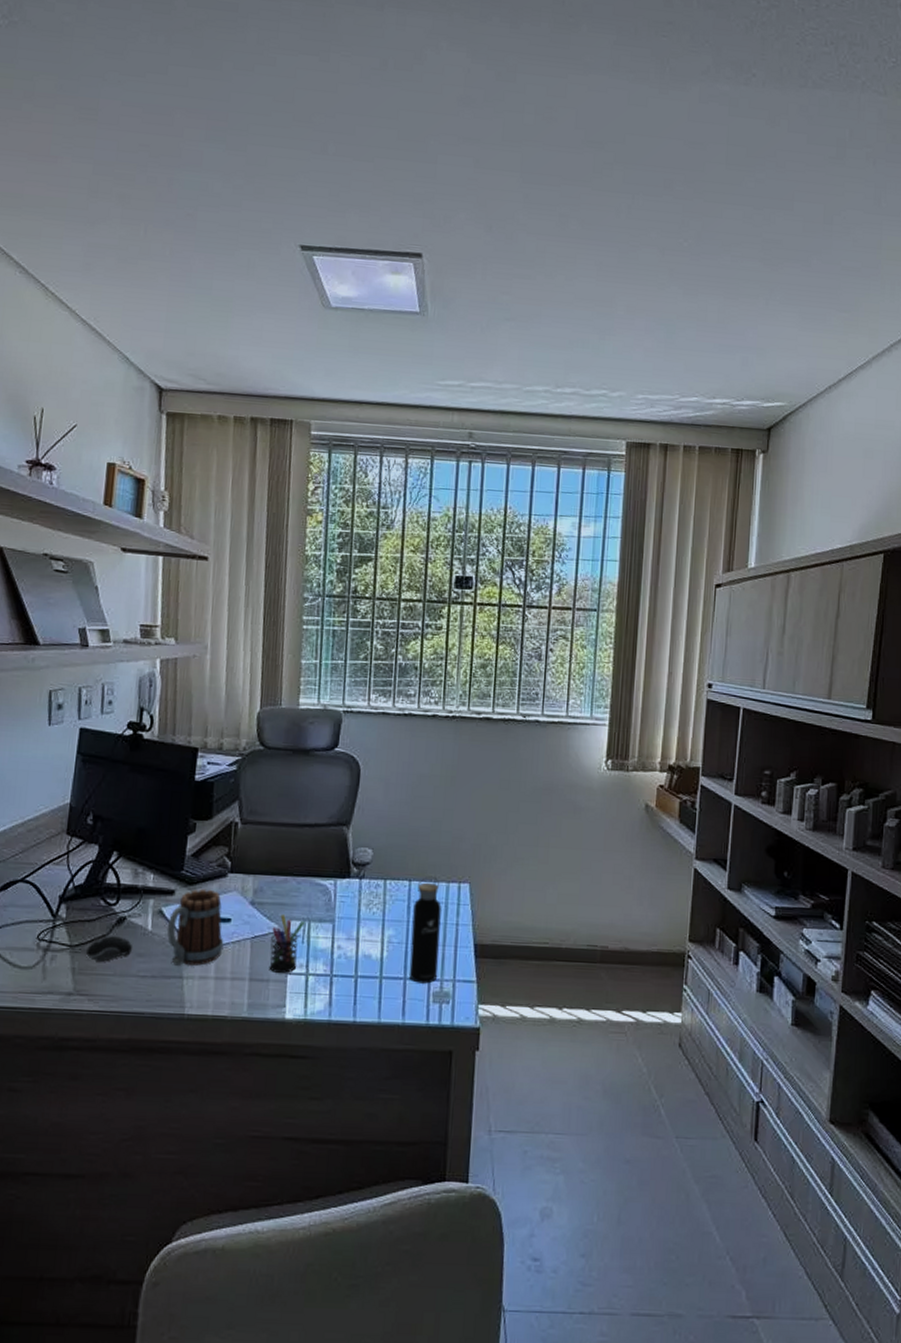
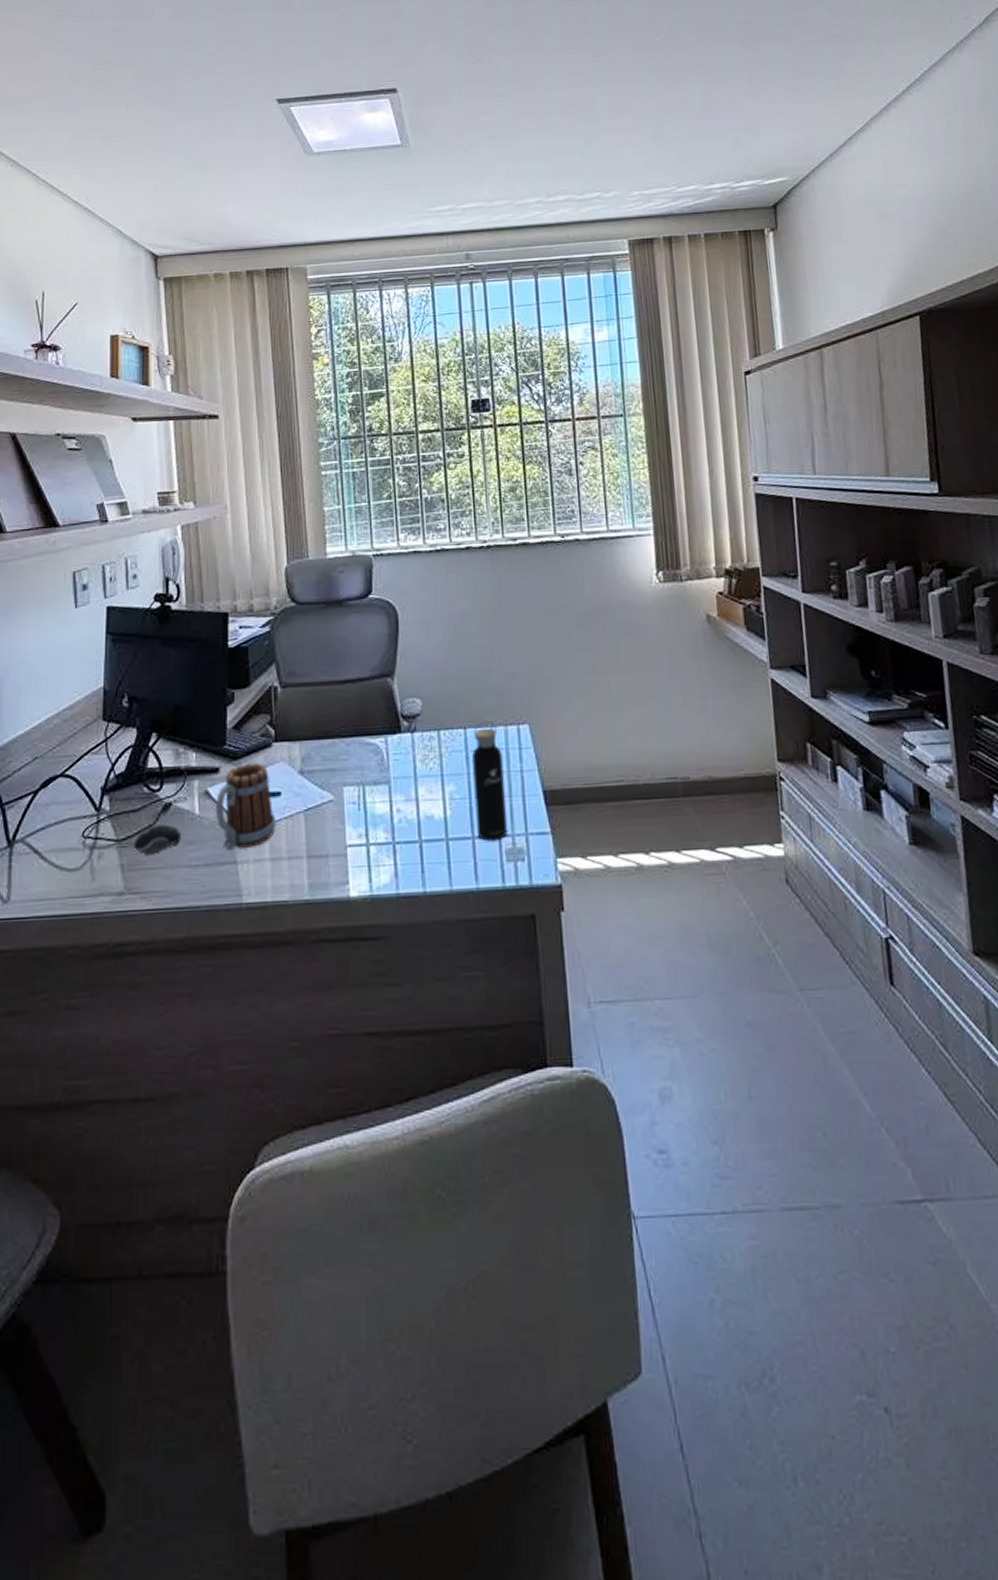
pen holder: present [269,914,305,974] -> none [324,781,359,848]

